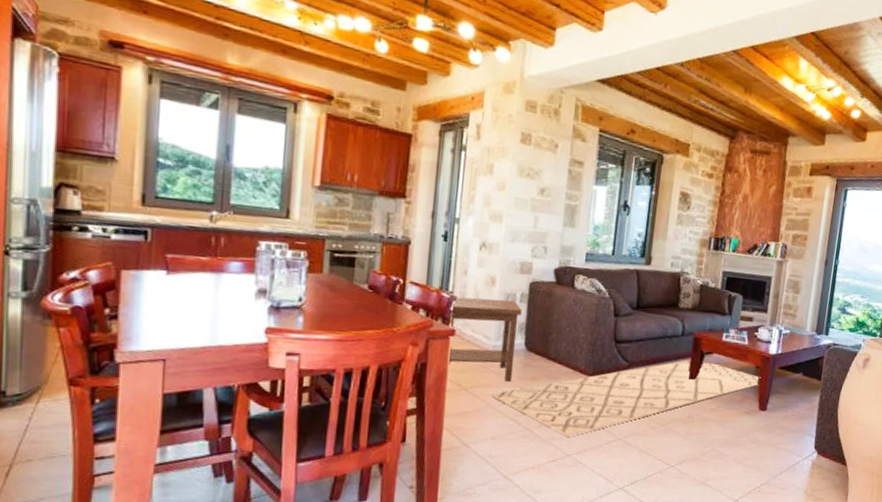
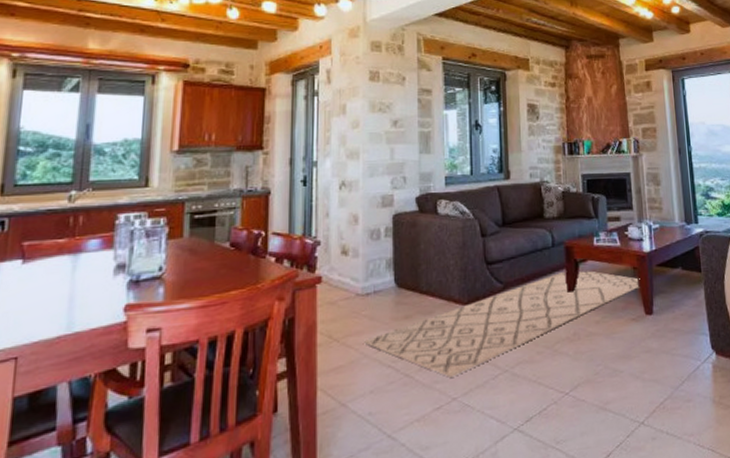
side table: present [449,296,523,381] -> none [317,236,388,325]

